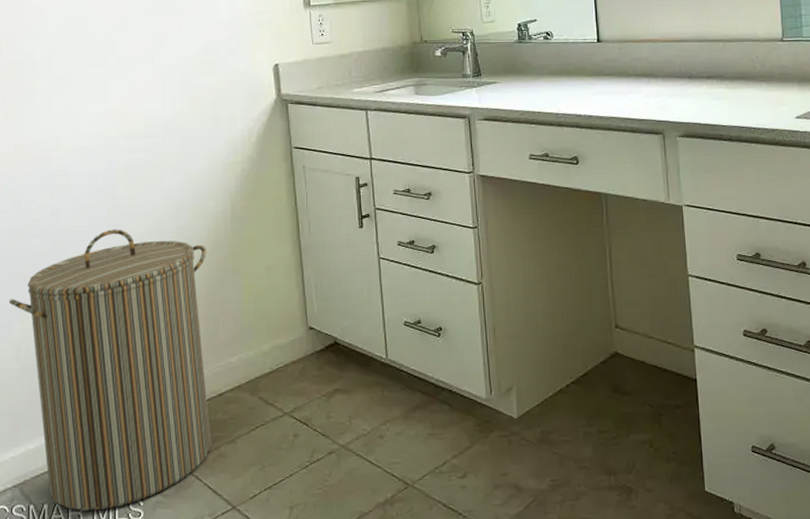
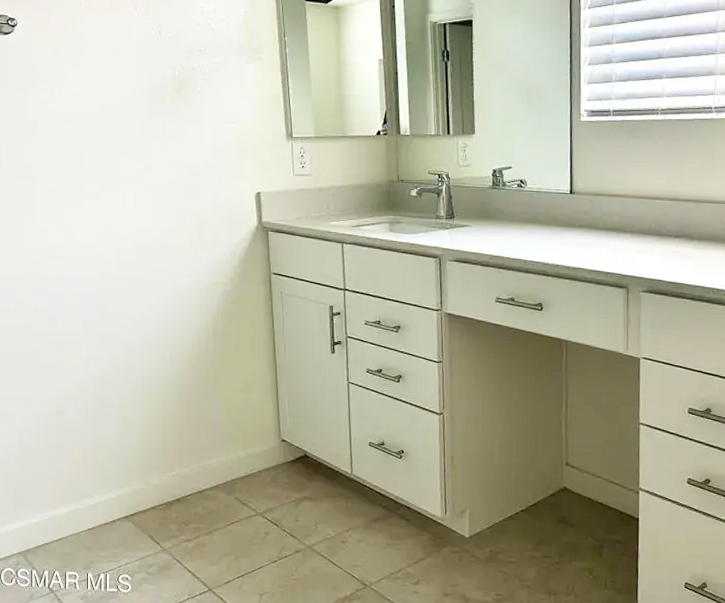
laundry hamper: present [9,229,211,511] -> none [12,335,191,580]

